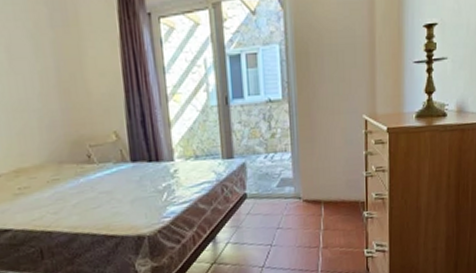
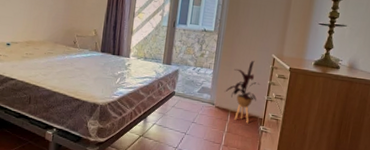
house plant: none [312,127,354,213] -> present [225,60,260,124]

